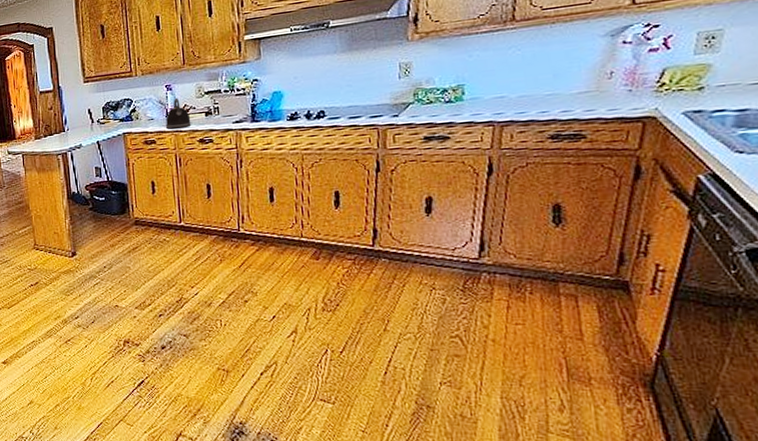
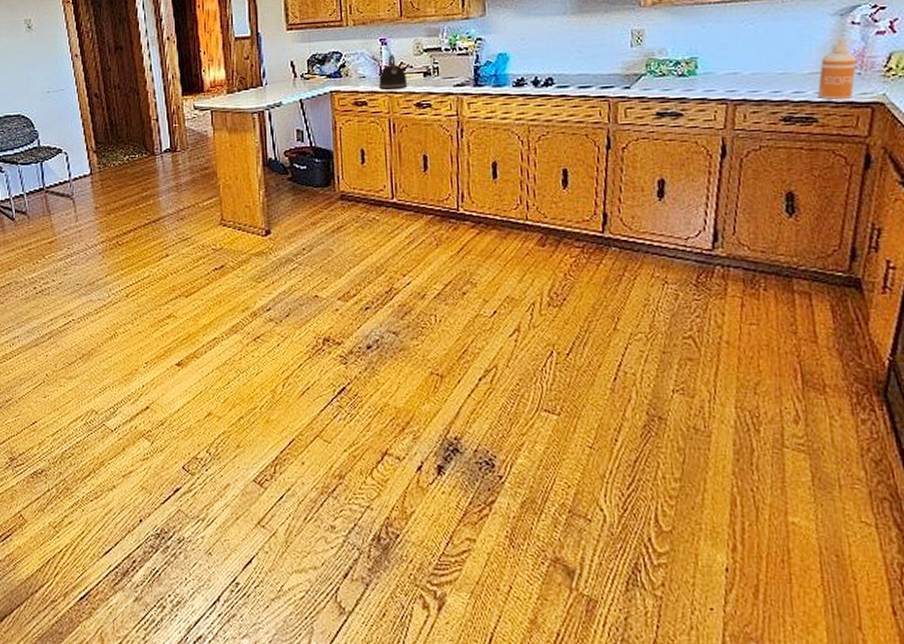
soap dispenser: none [585,57,628,117] -> present [817,38,857,100]

